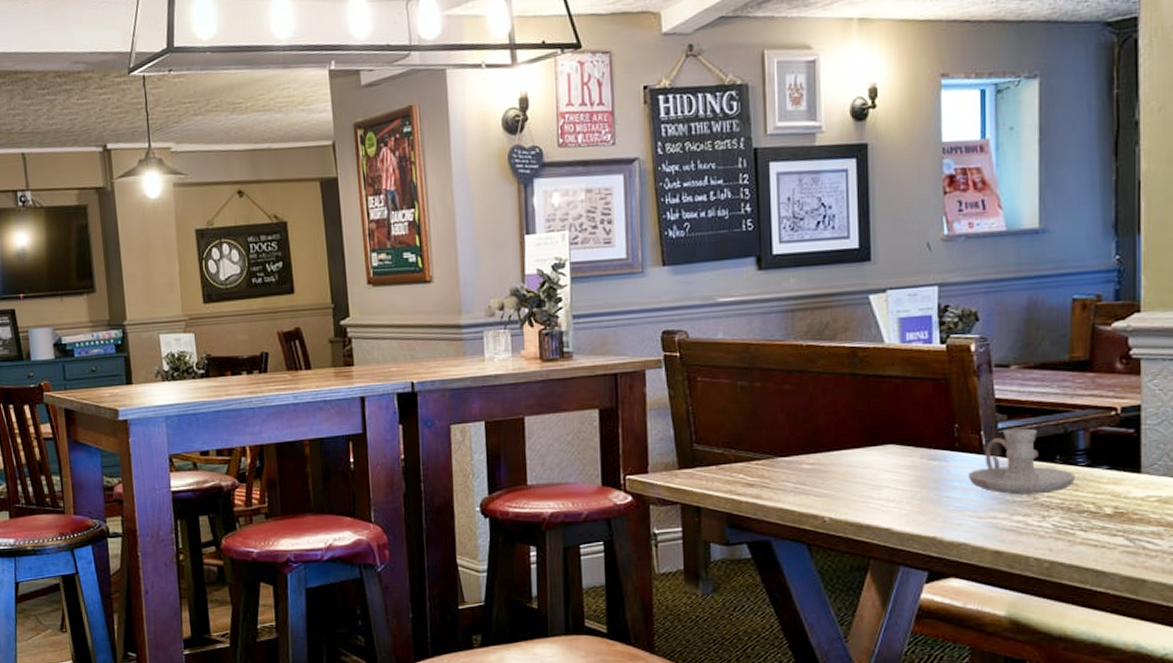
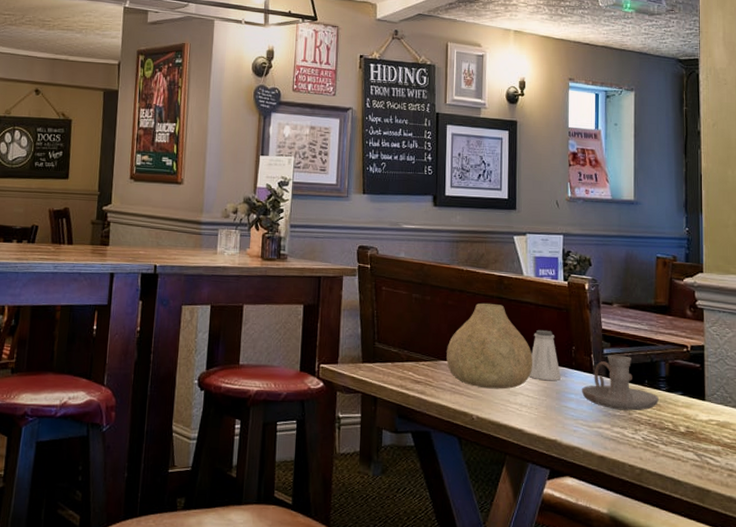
vase: none [786,382,901,485] -> present [446,303,532,389]
saltshaker: none [896,407,939,468] -> present [529,329,561,380]

